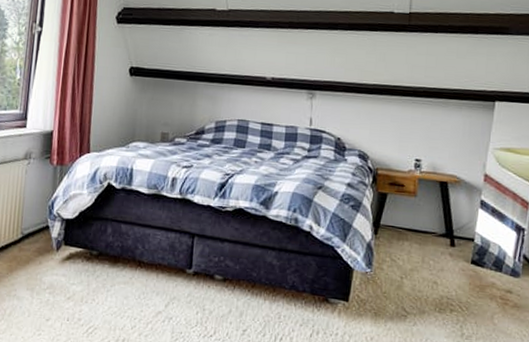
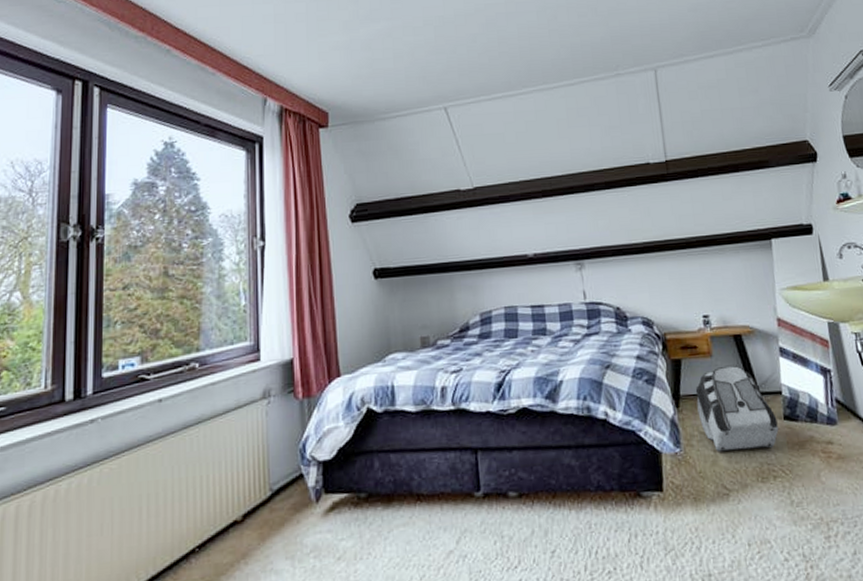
backpack: none [393,206,465,286] -> present [695,365,779,452]

